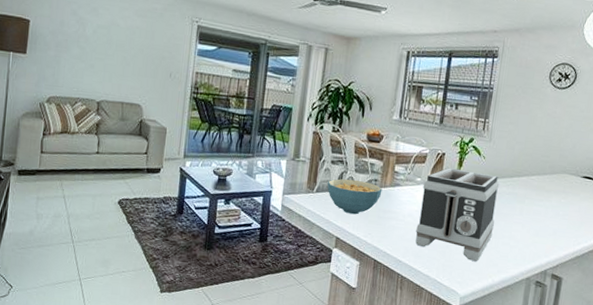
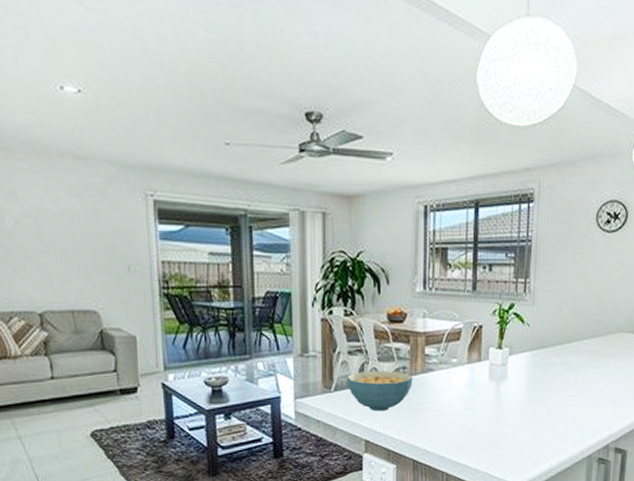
toaster: present [415,167,500,262] -> none [457,342,549,447]

